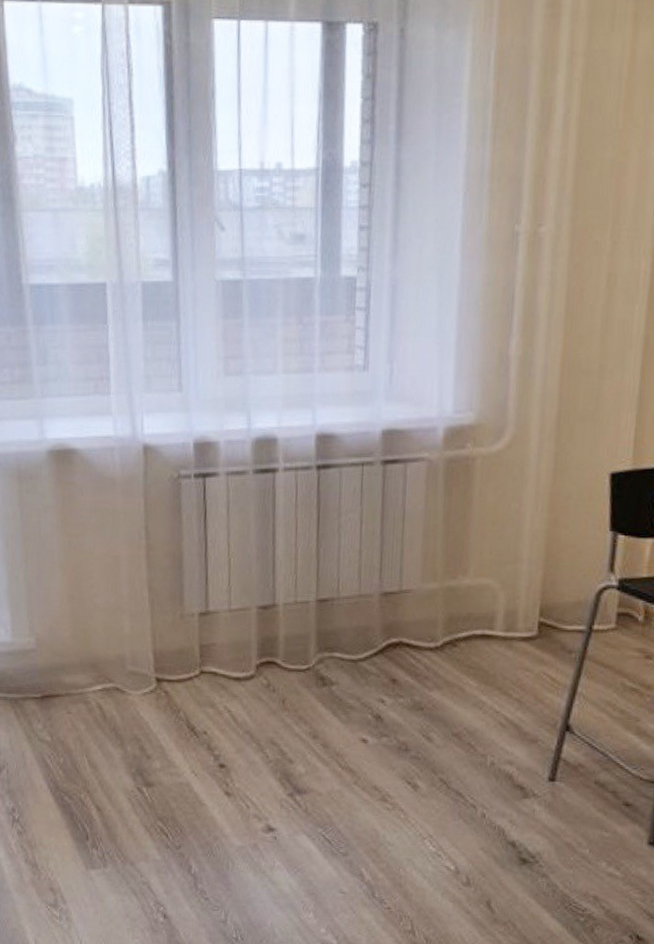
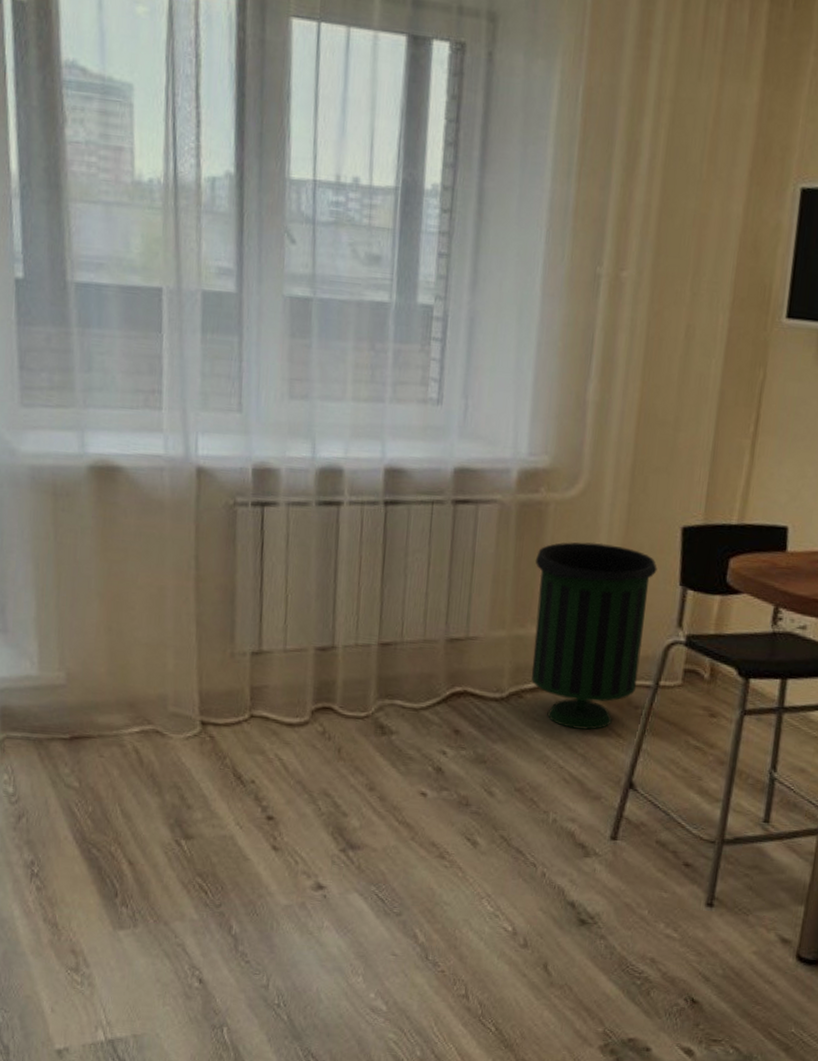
trash can: none [464,493,587,675] -> present [531,541,657,730]

